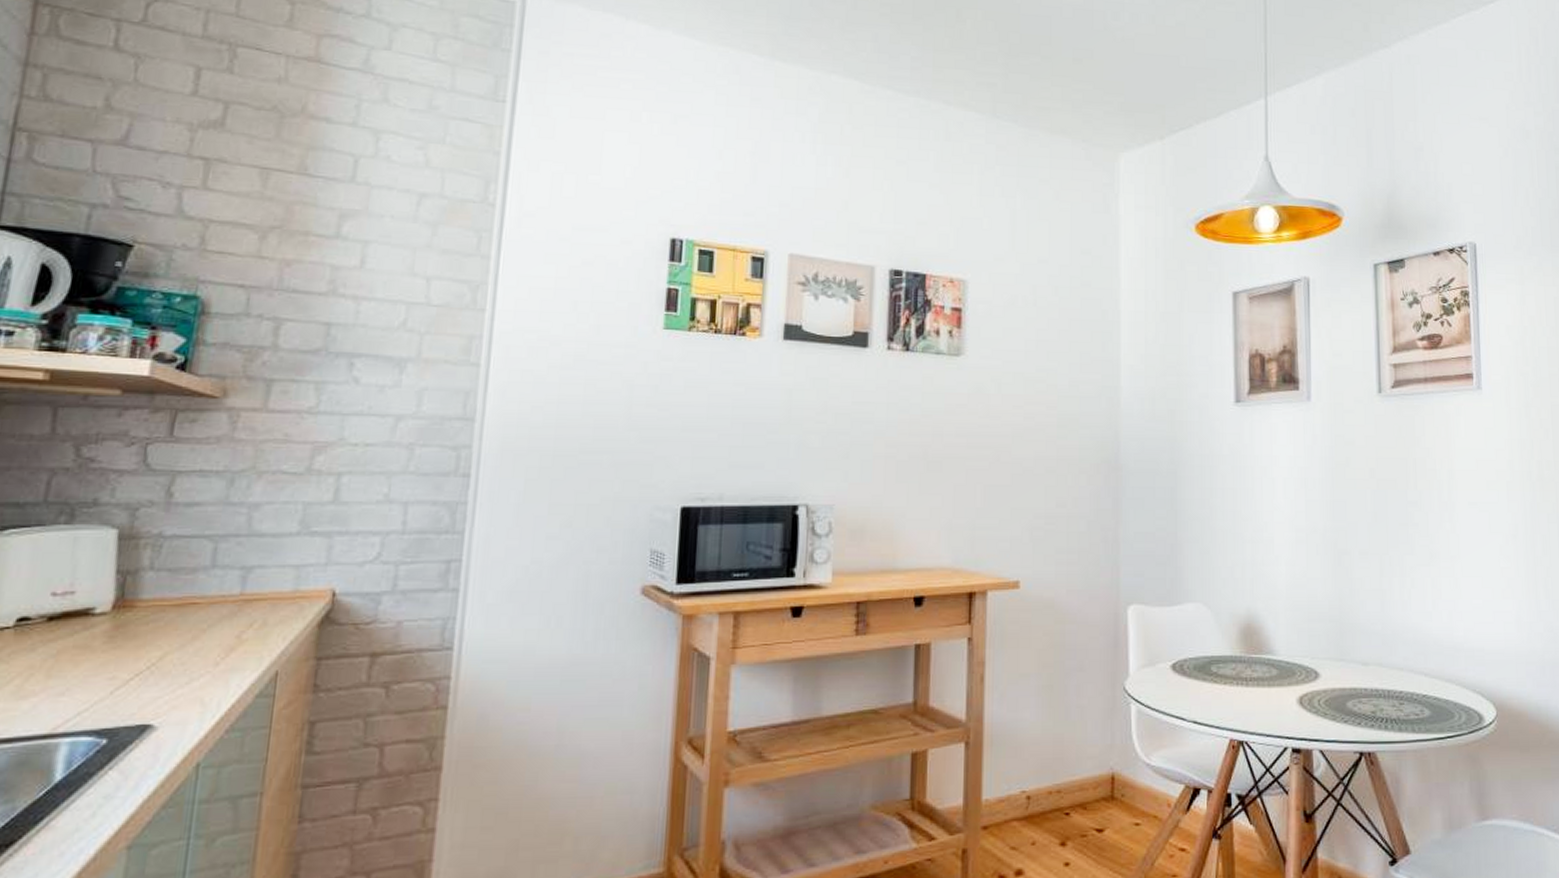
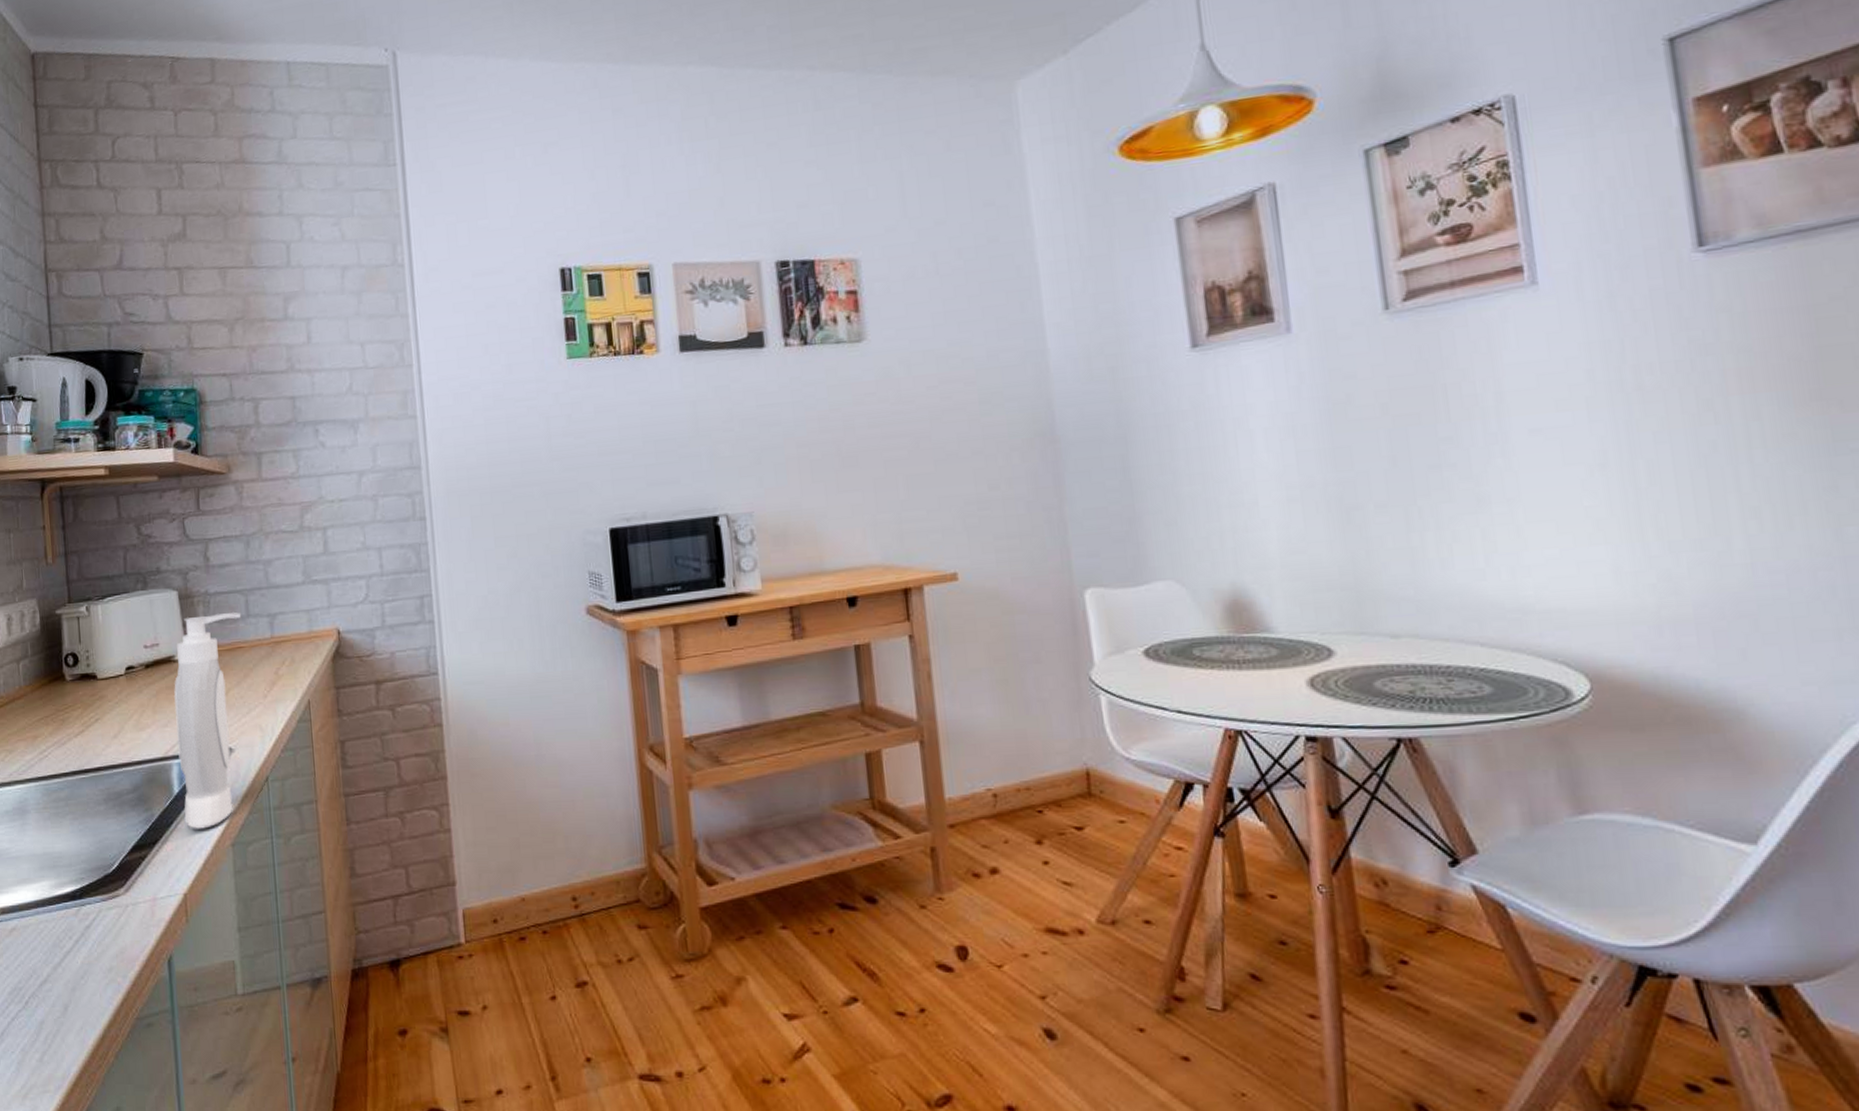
soap bottle: none [62,561,205,827] -> present [173,612,242,829]

